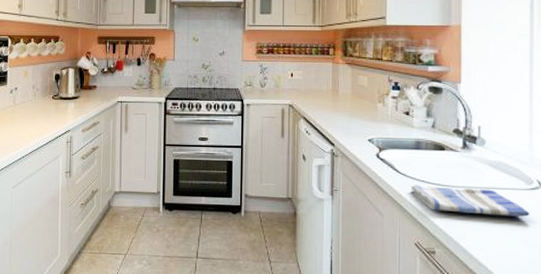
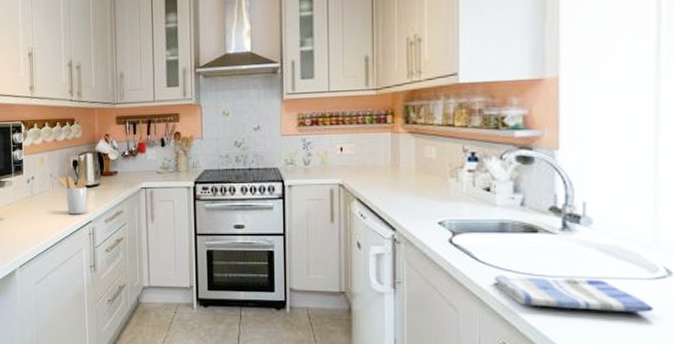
utensil holder: none [40,88,67,124] -> present [58,176,87,215]

